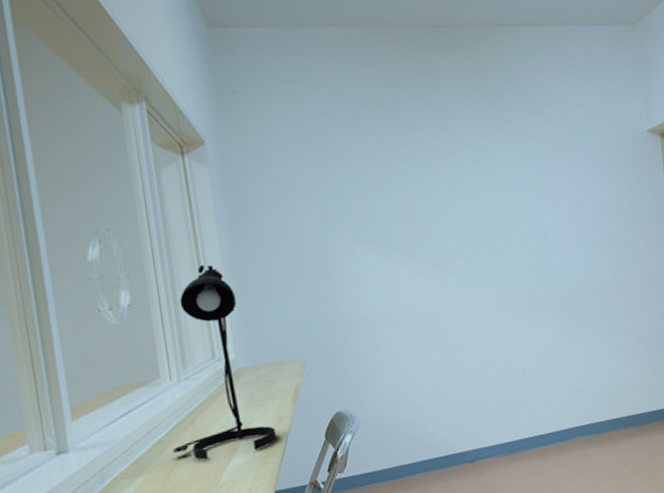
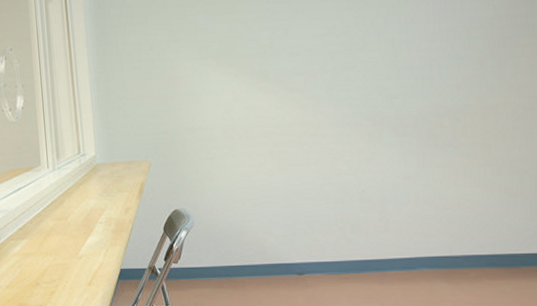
desk lamp: present [172,265,277,460] -> none [46,77,124,234]

